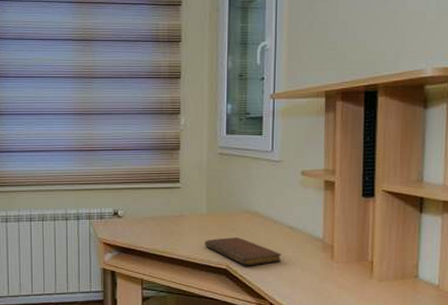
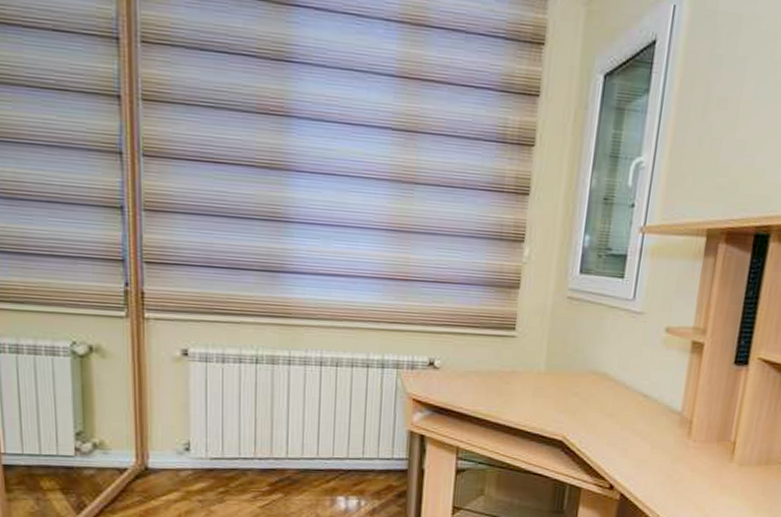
notebook: present [204,237,281,266] -> none [538,402,630,439]

